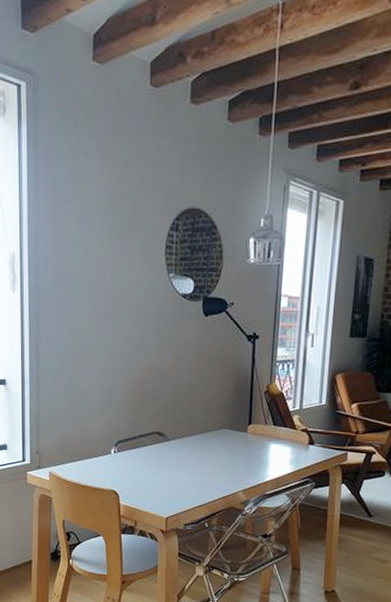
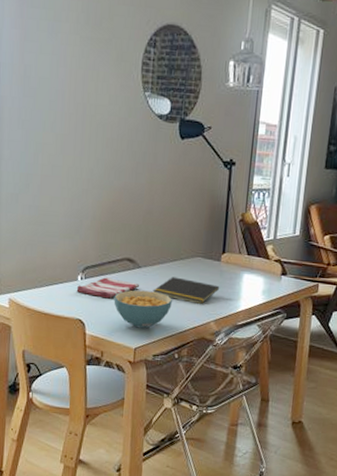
dish towel: none [110,450,169,471] -> present [76,277,139,299]
cereal bowl: none [145,462,201,499] -> present [114,290,172,329]
notepad: none [182,448,247,475] -> present [152,277,220,305]

